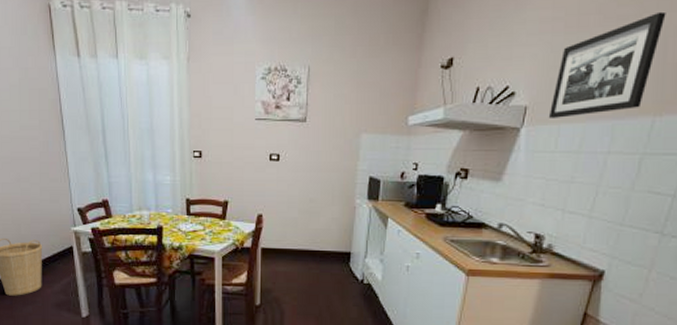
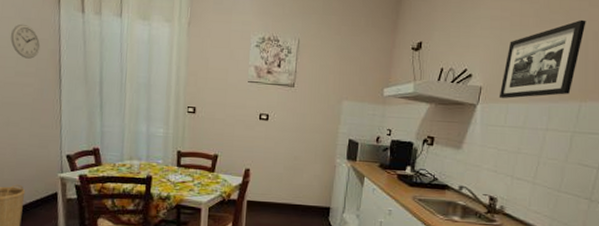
wall clock: none [11,74,41,111] -> present [10,23,41,59]

